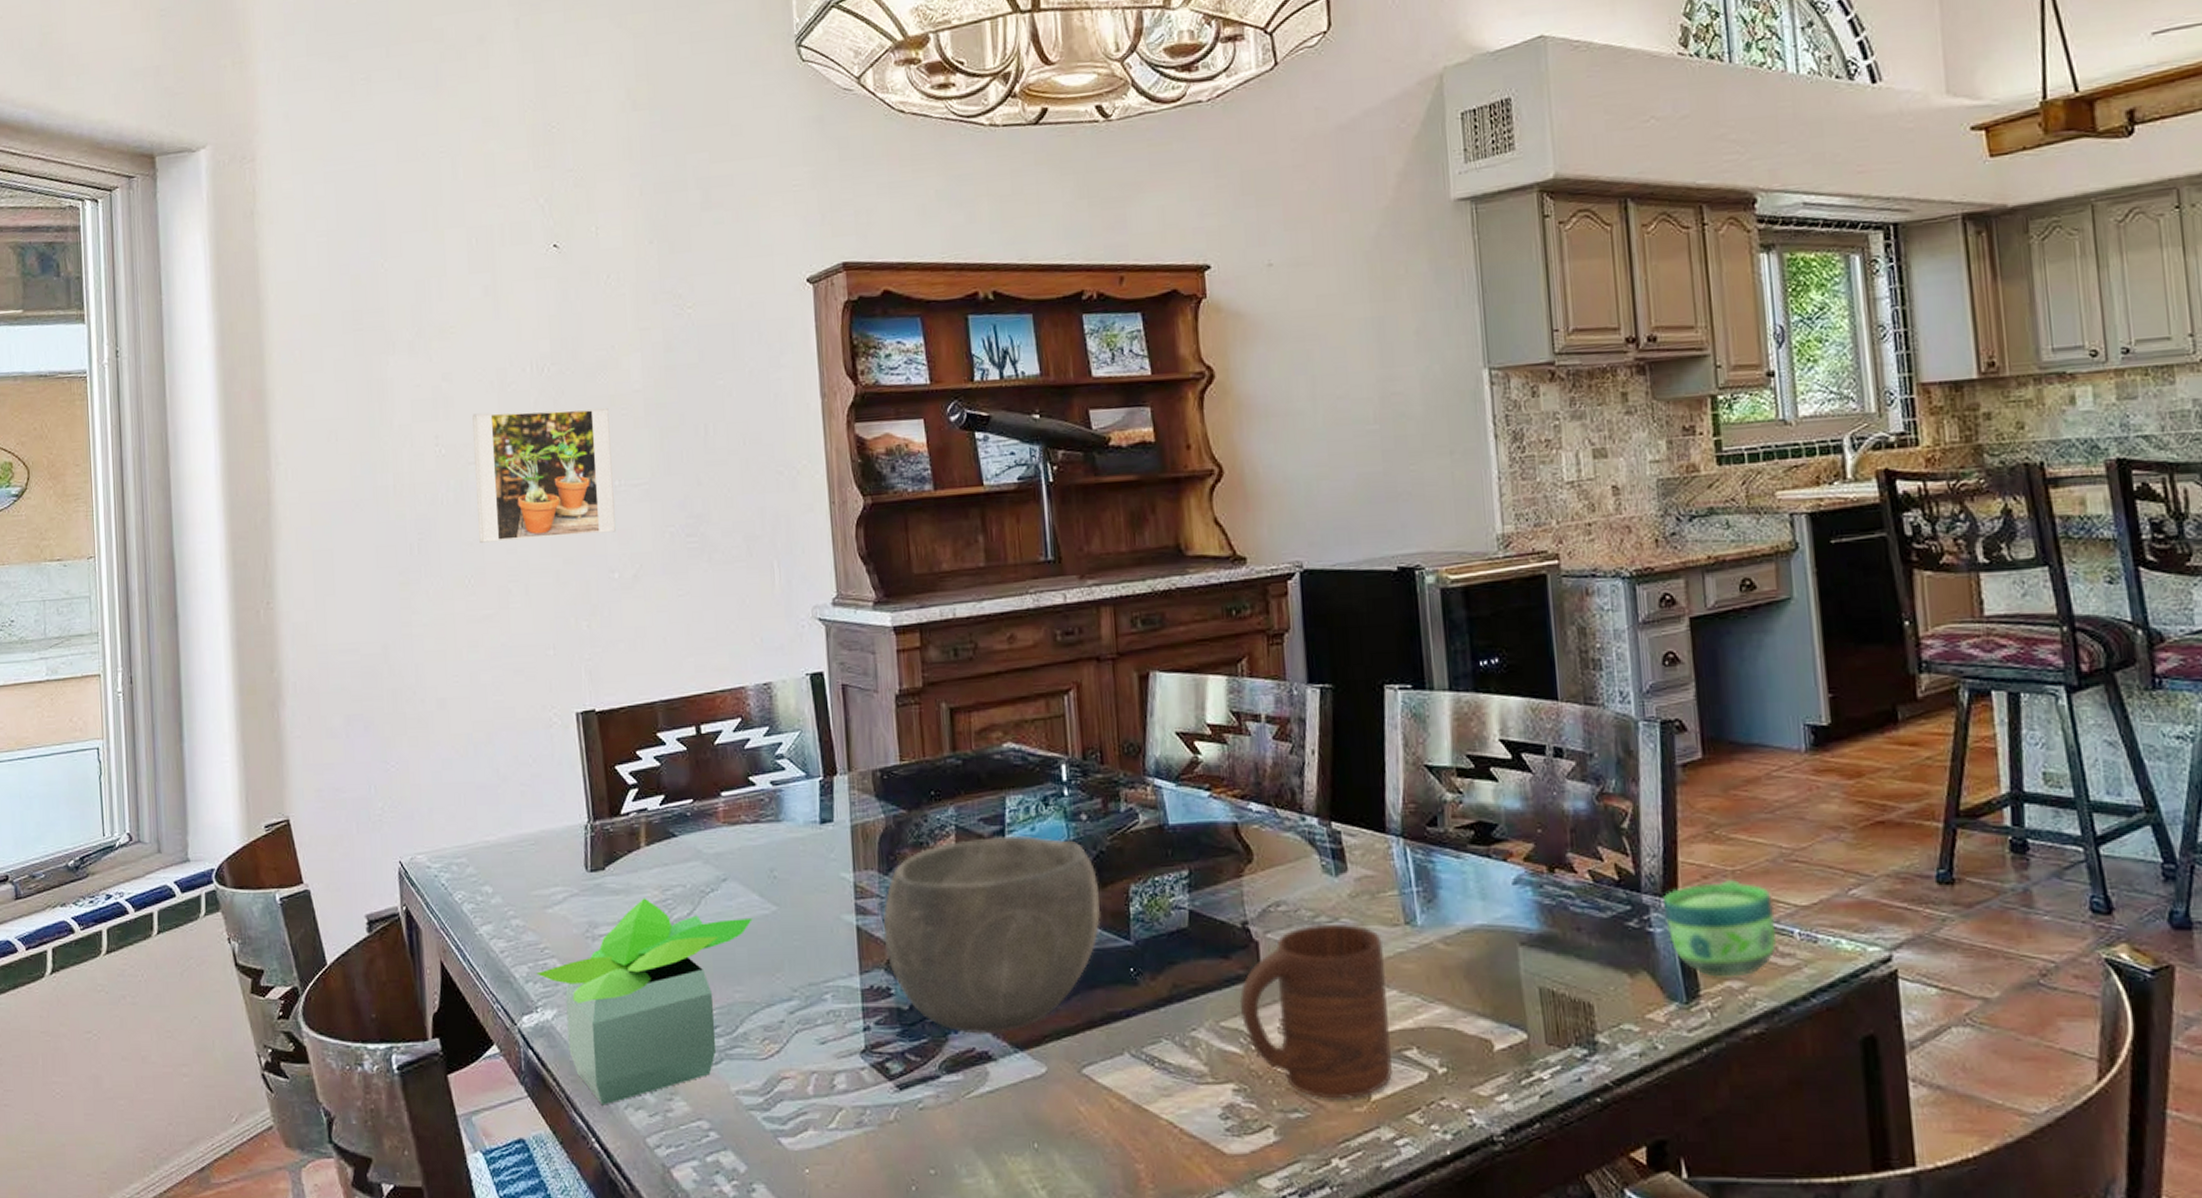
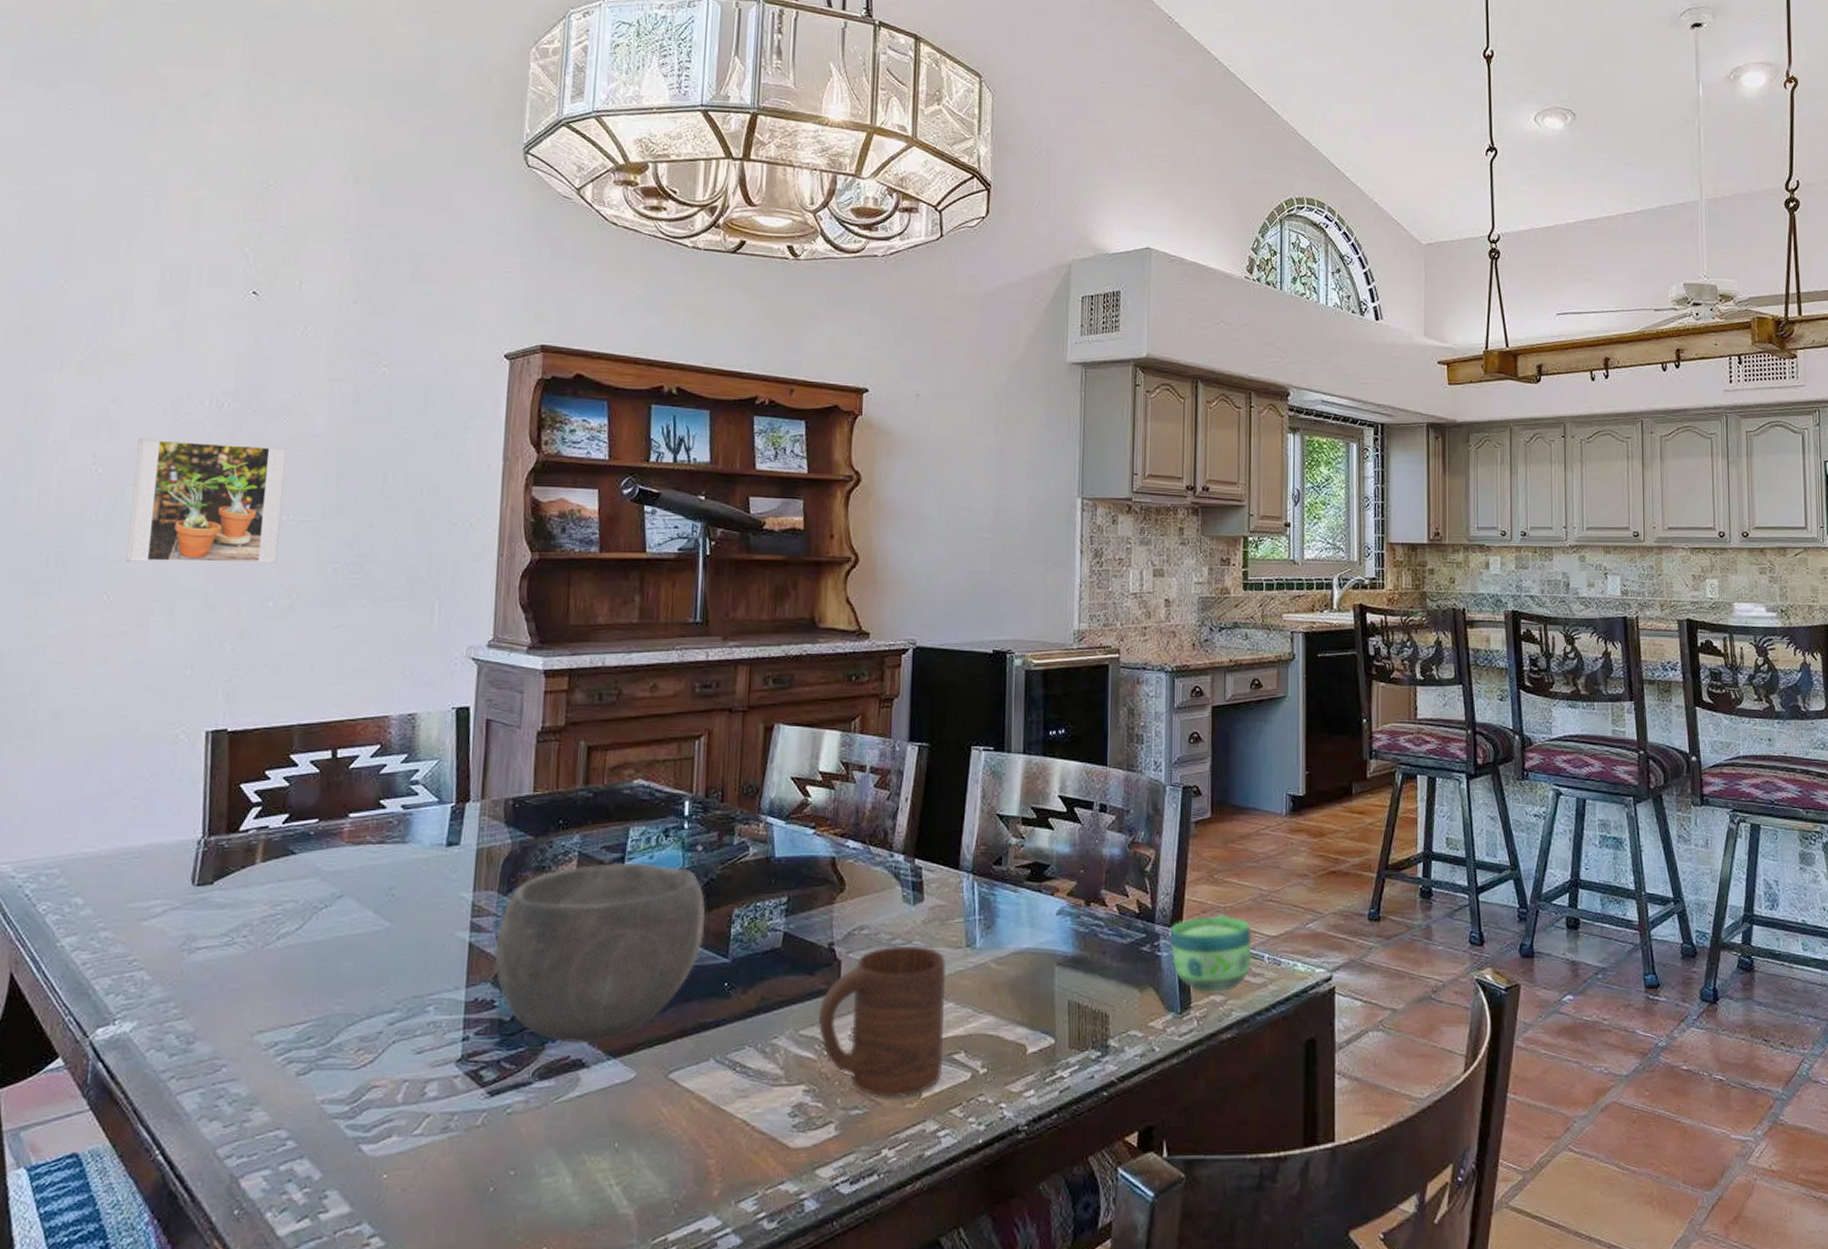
potted plant: present [536,898,753,1106] -> none [120,912,364,1118]

